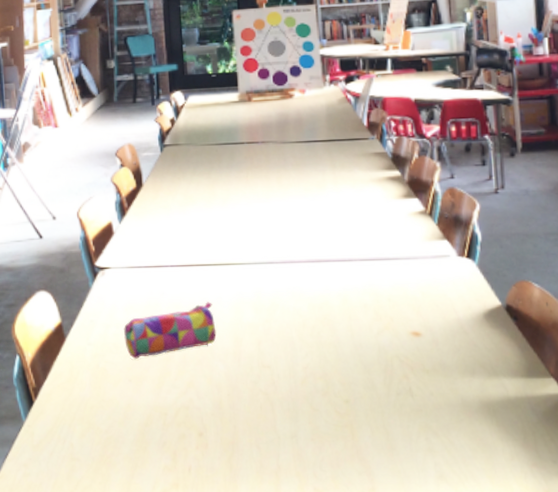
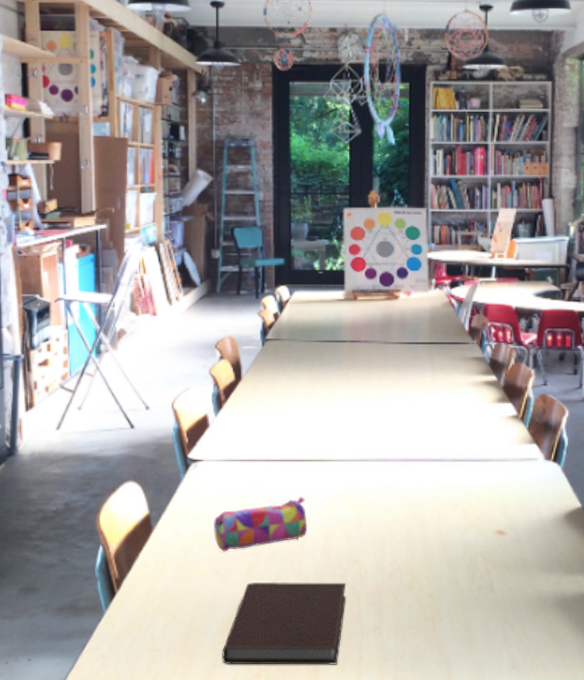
notebook: none [139,388,260,474] -> present [222,581,347,665]

